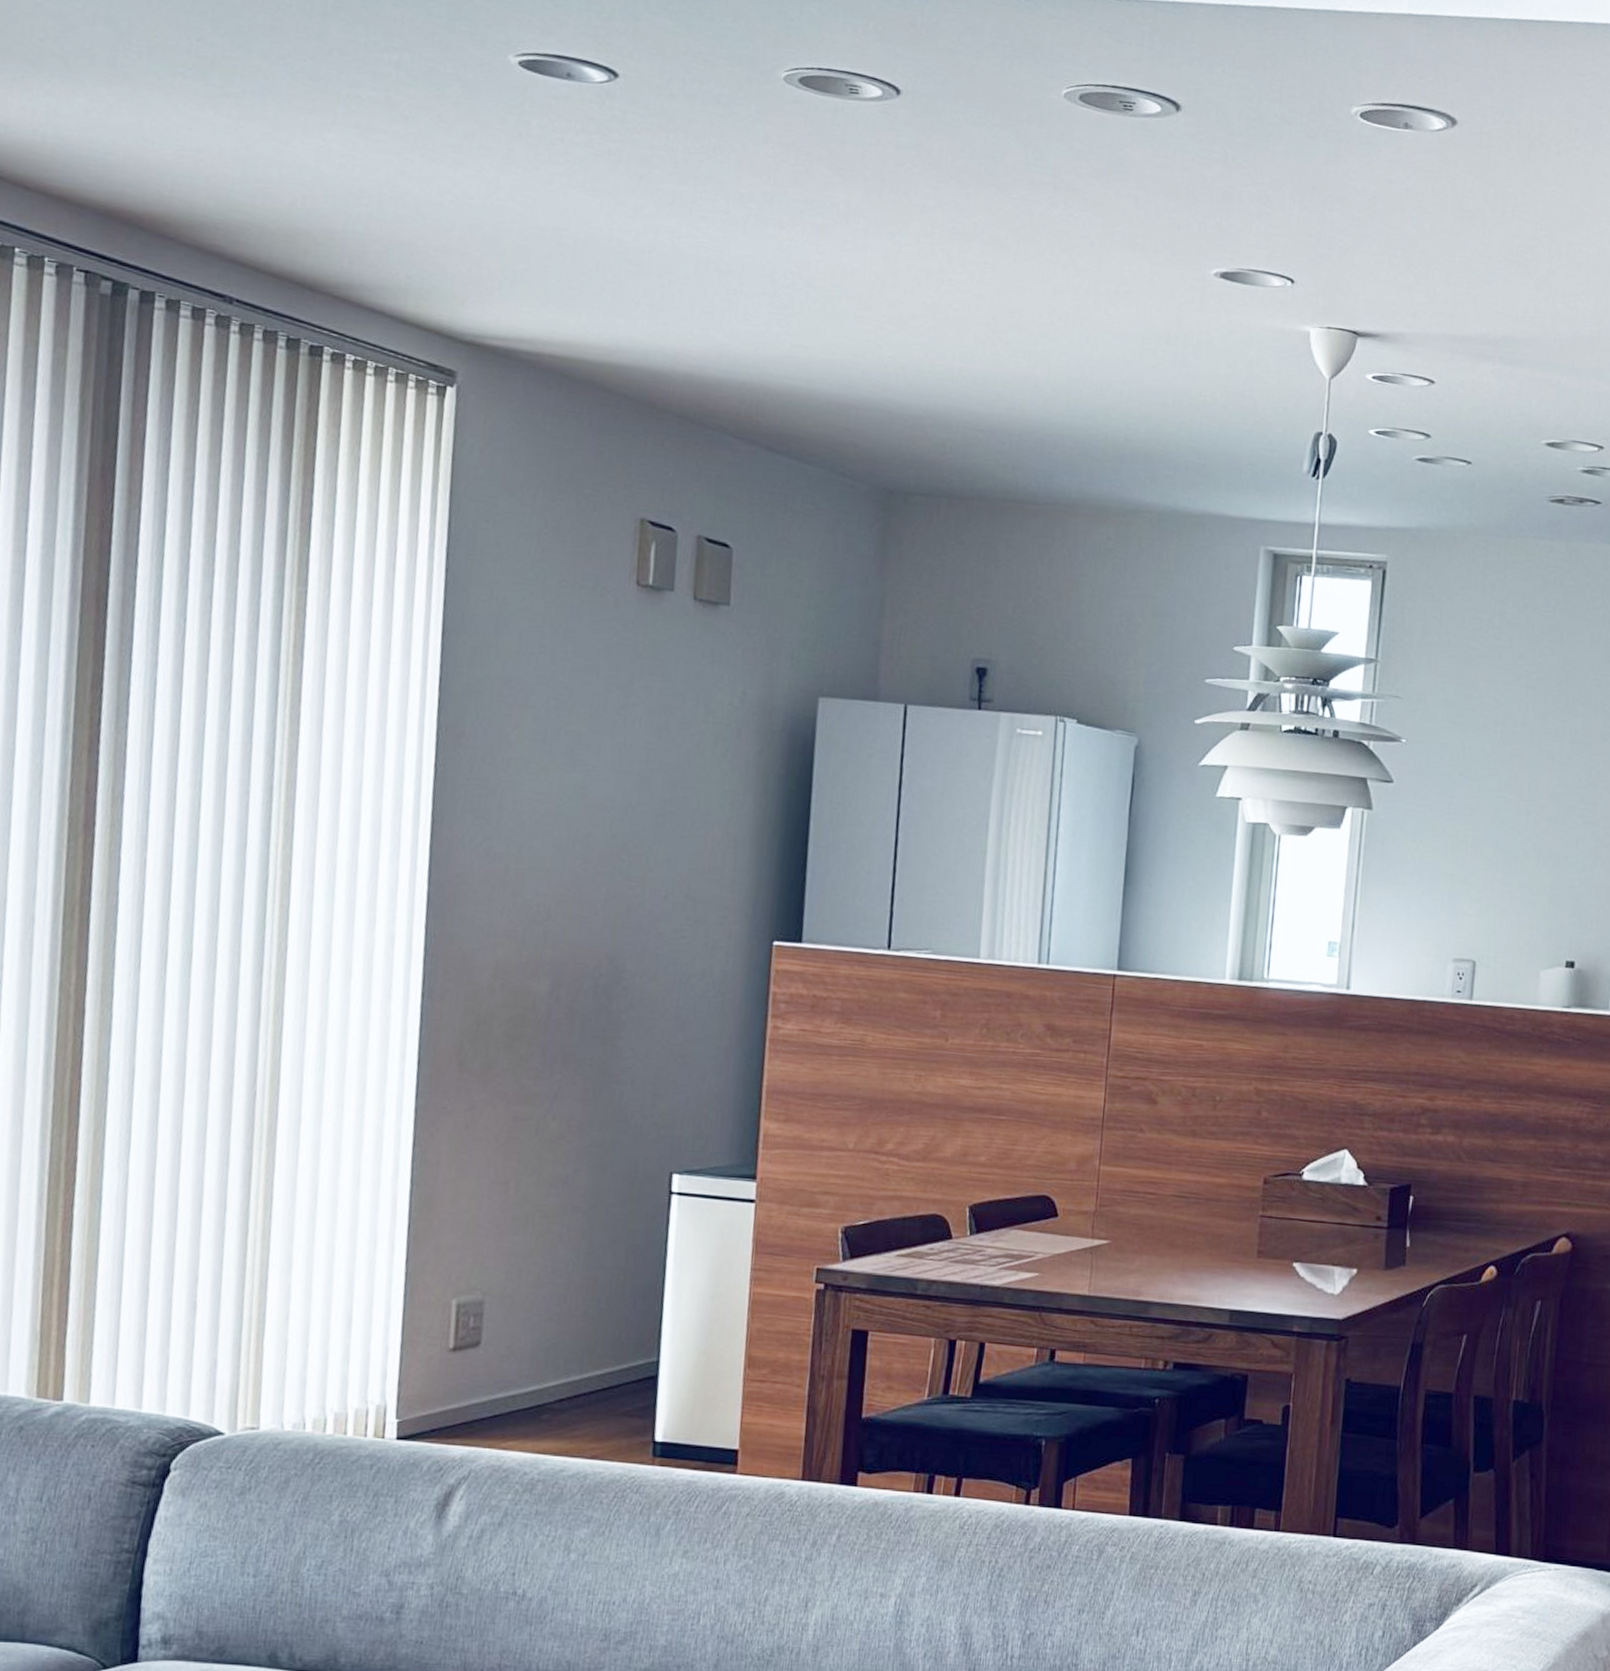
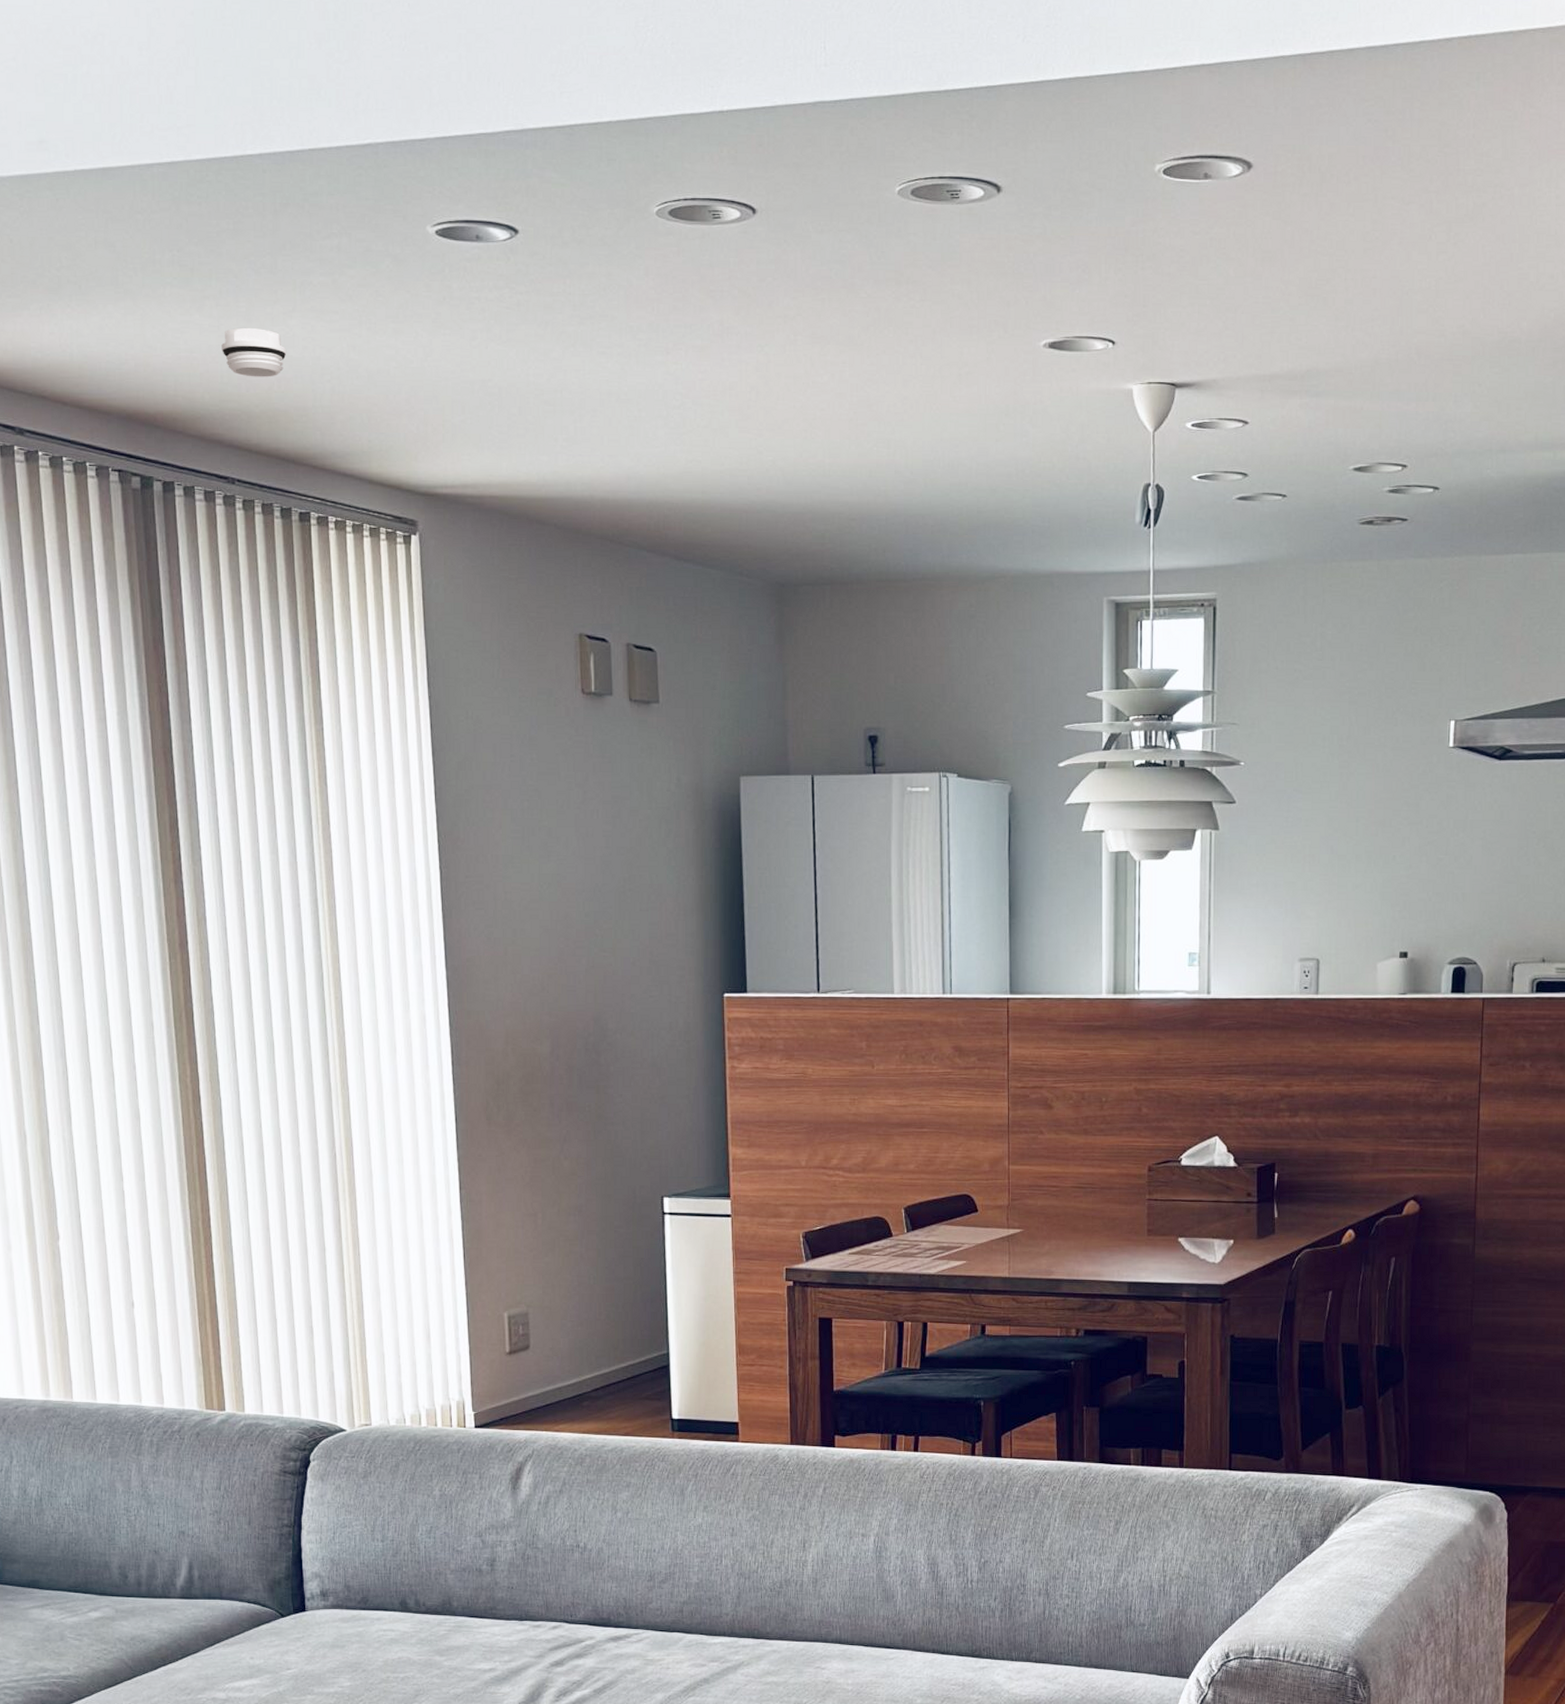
smoke detector: none [237,133,319,192] -> present [221,327,287,377]

